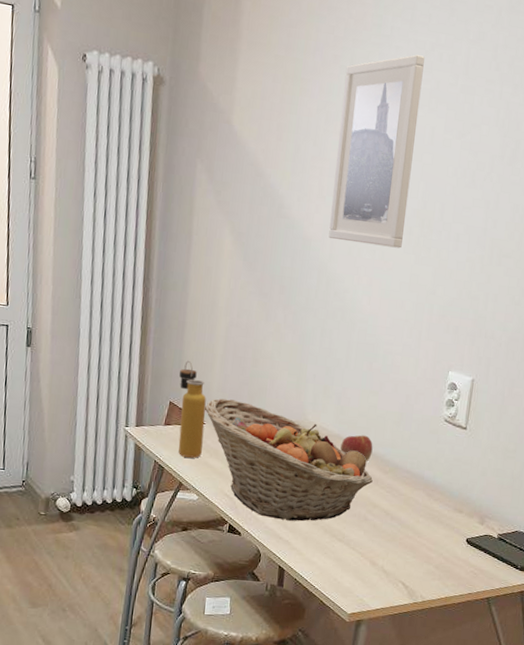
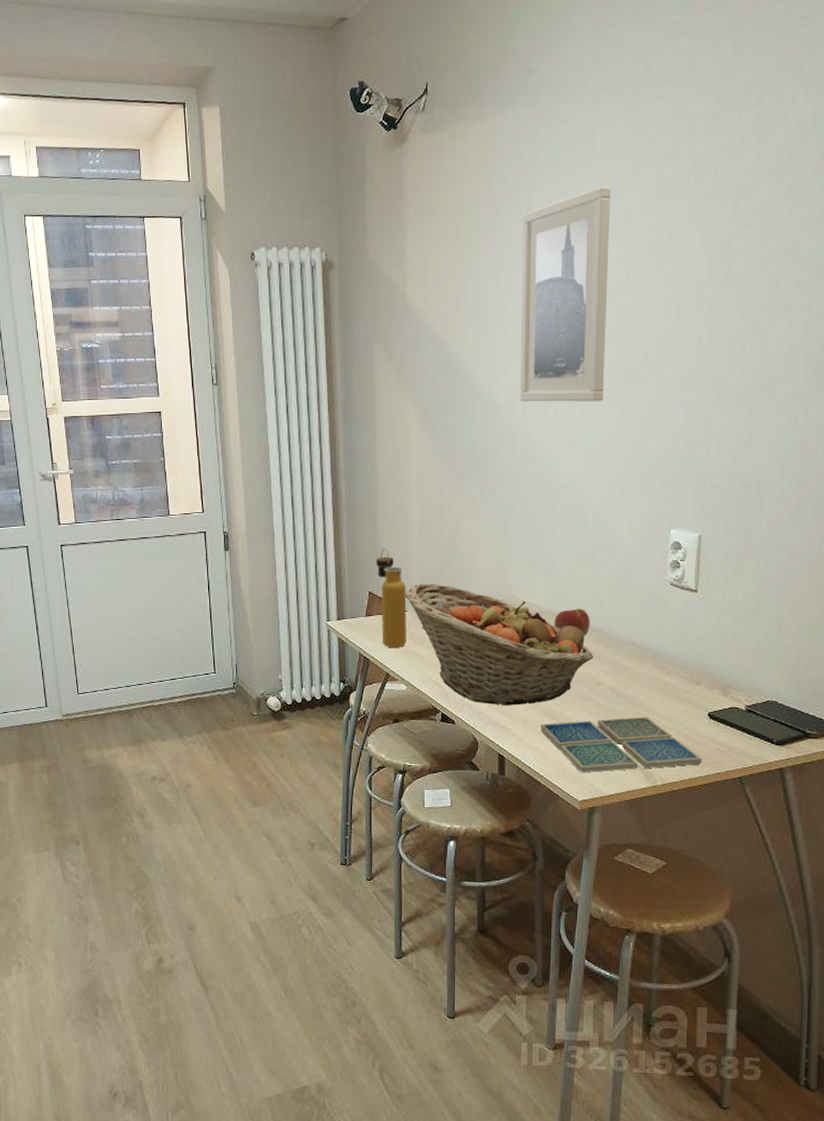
drink coaster: none [319,538,458,588] -> present [540,716,702,773]

